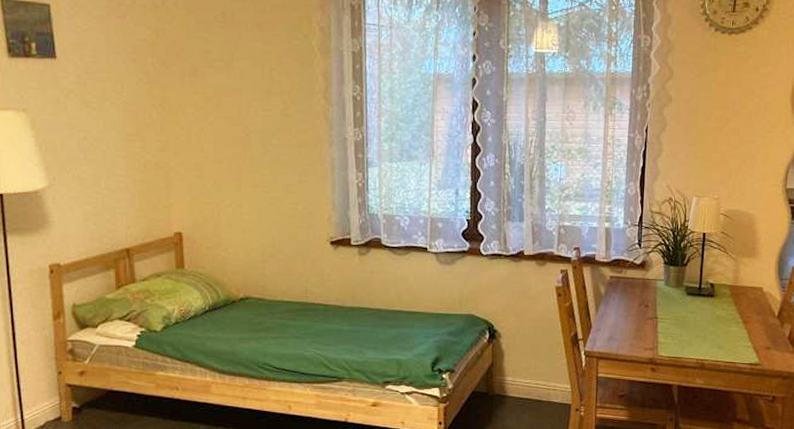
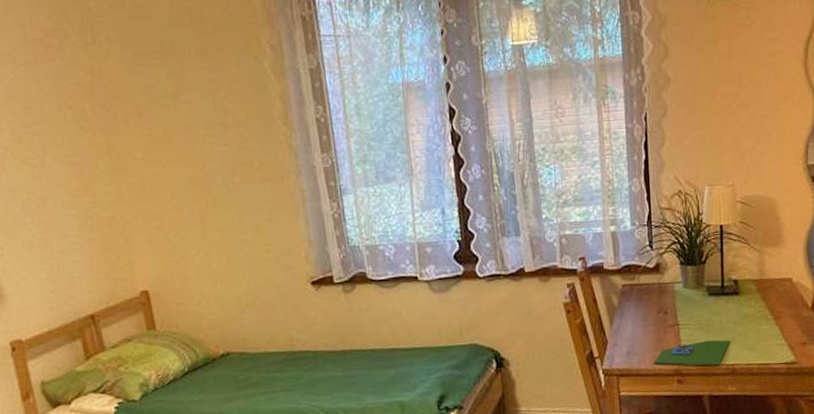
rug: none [631,335,703,359] -> present [654,340,731,366]

